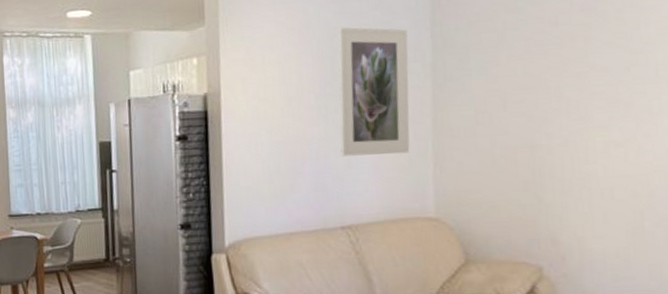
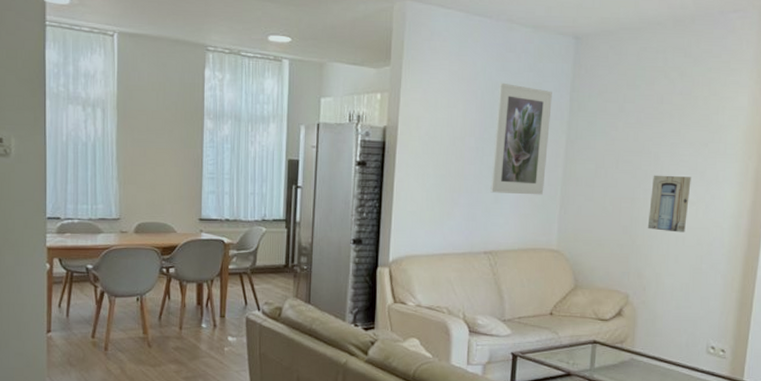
wall art: none [556,111,613,184] -> present [647,175,691,233]

